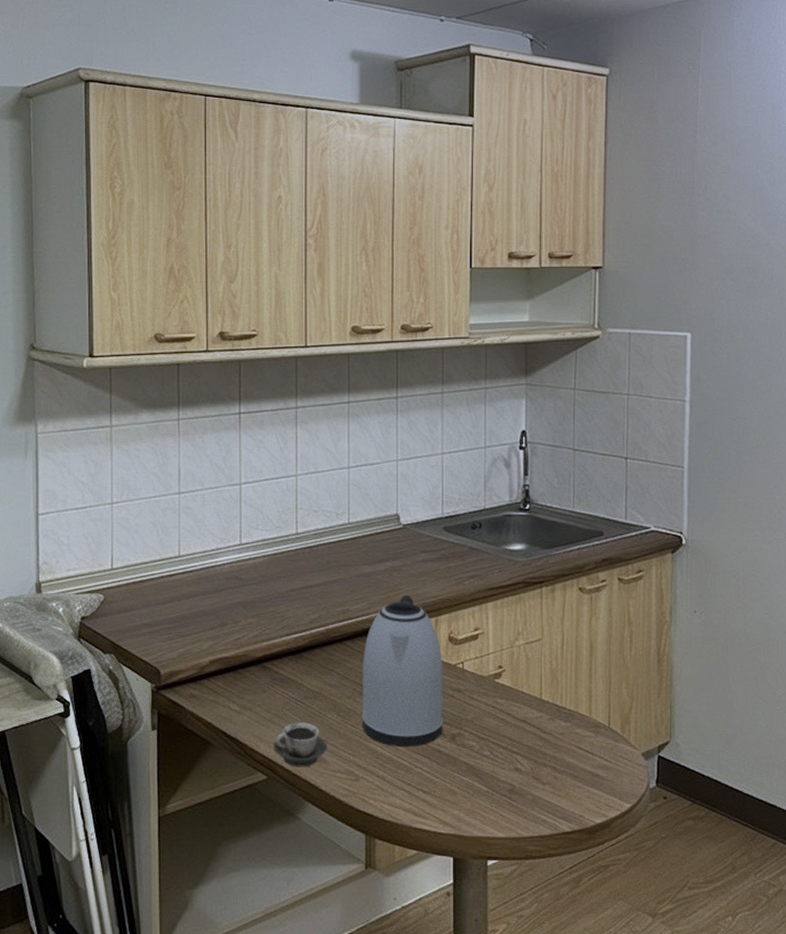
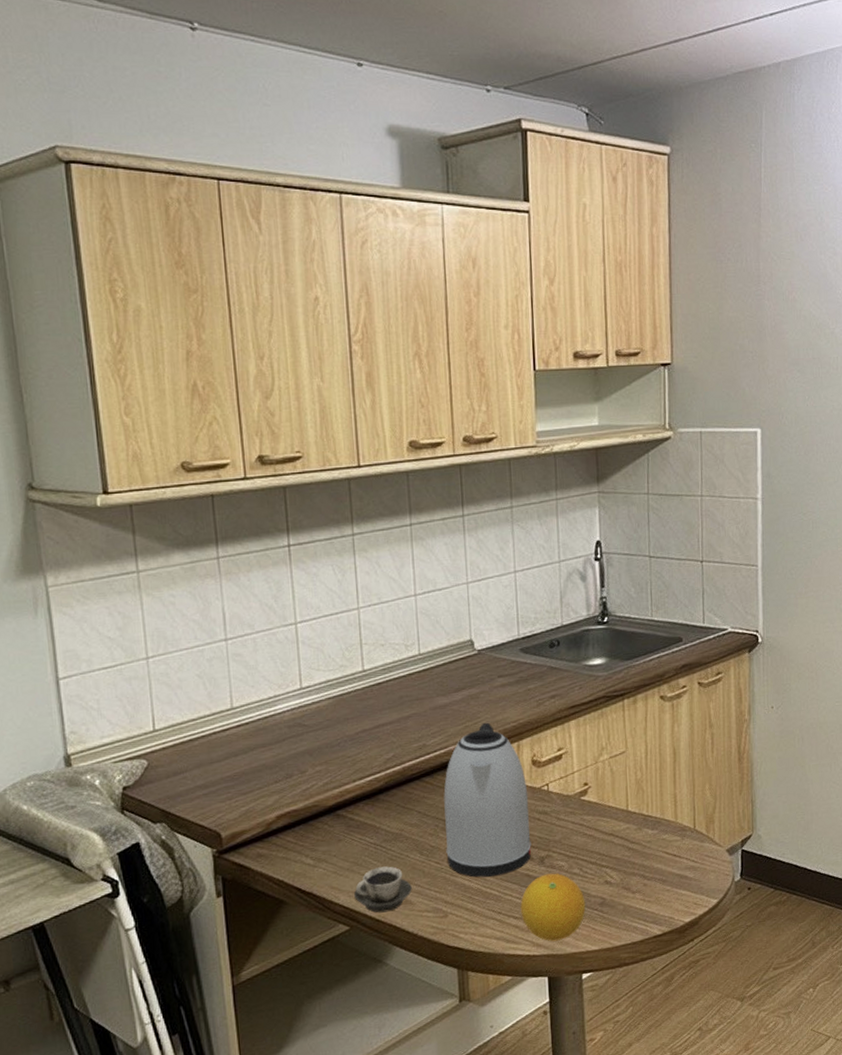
fruit: none [430,752,494,822] -> present [520,873,586,942]

